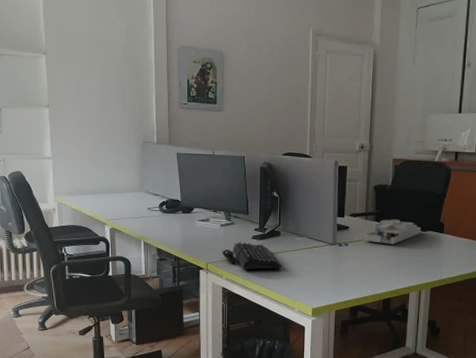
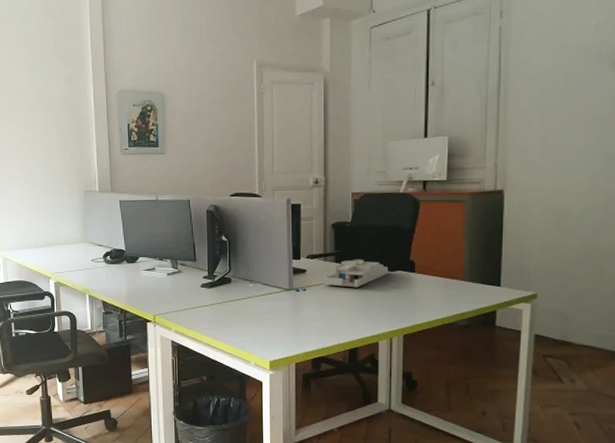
keyboard: present [221,242,282,270] -> none [169,291,234,321]

